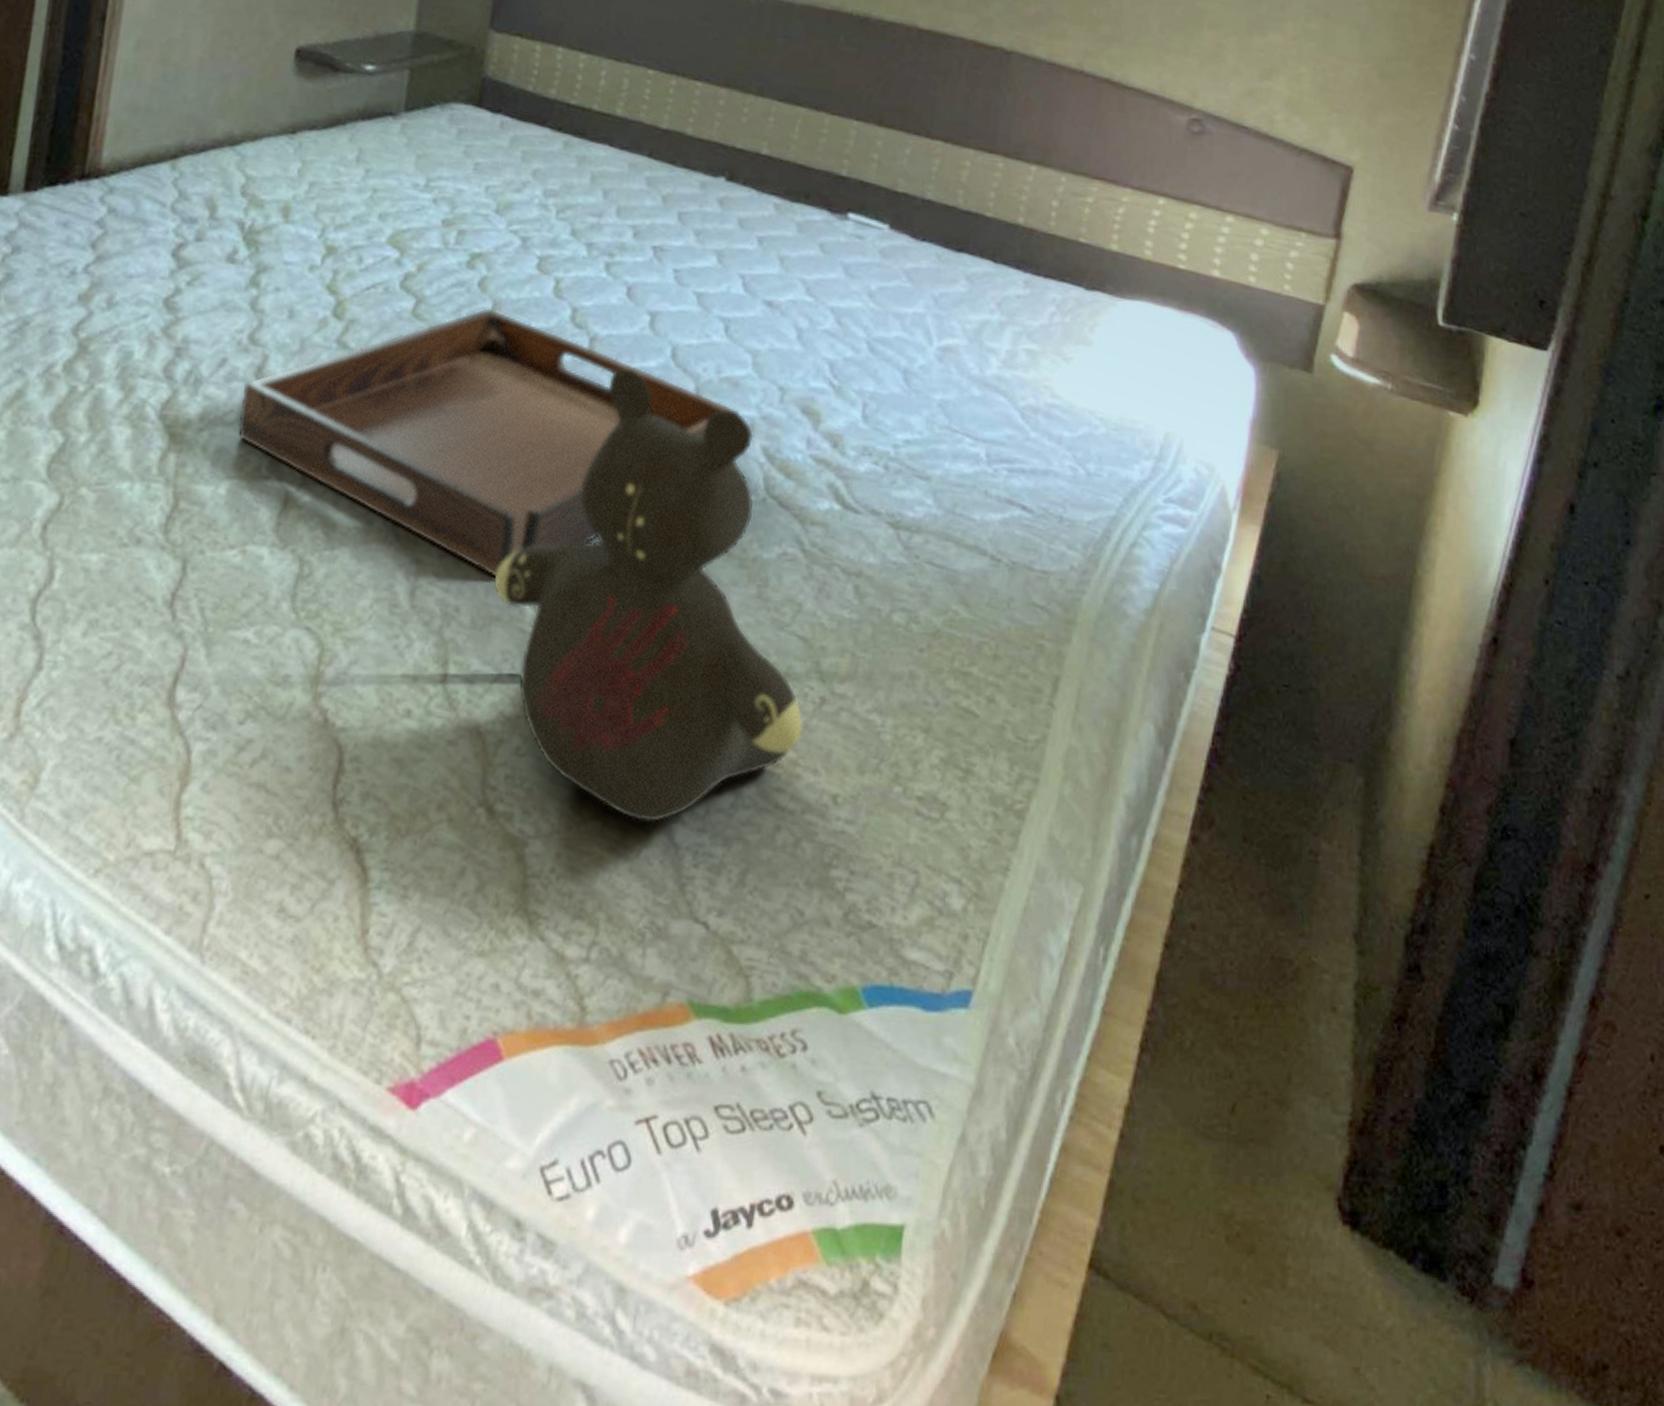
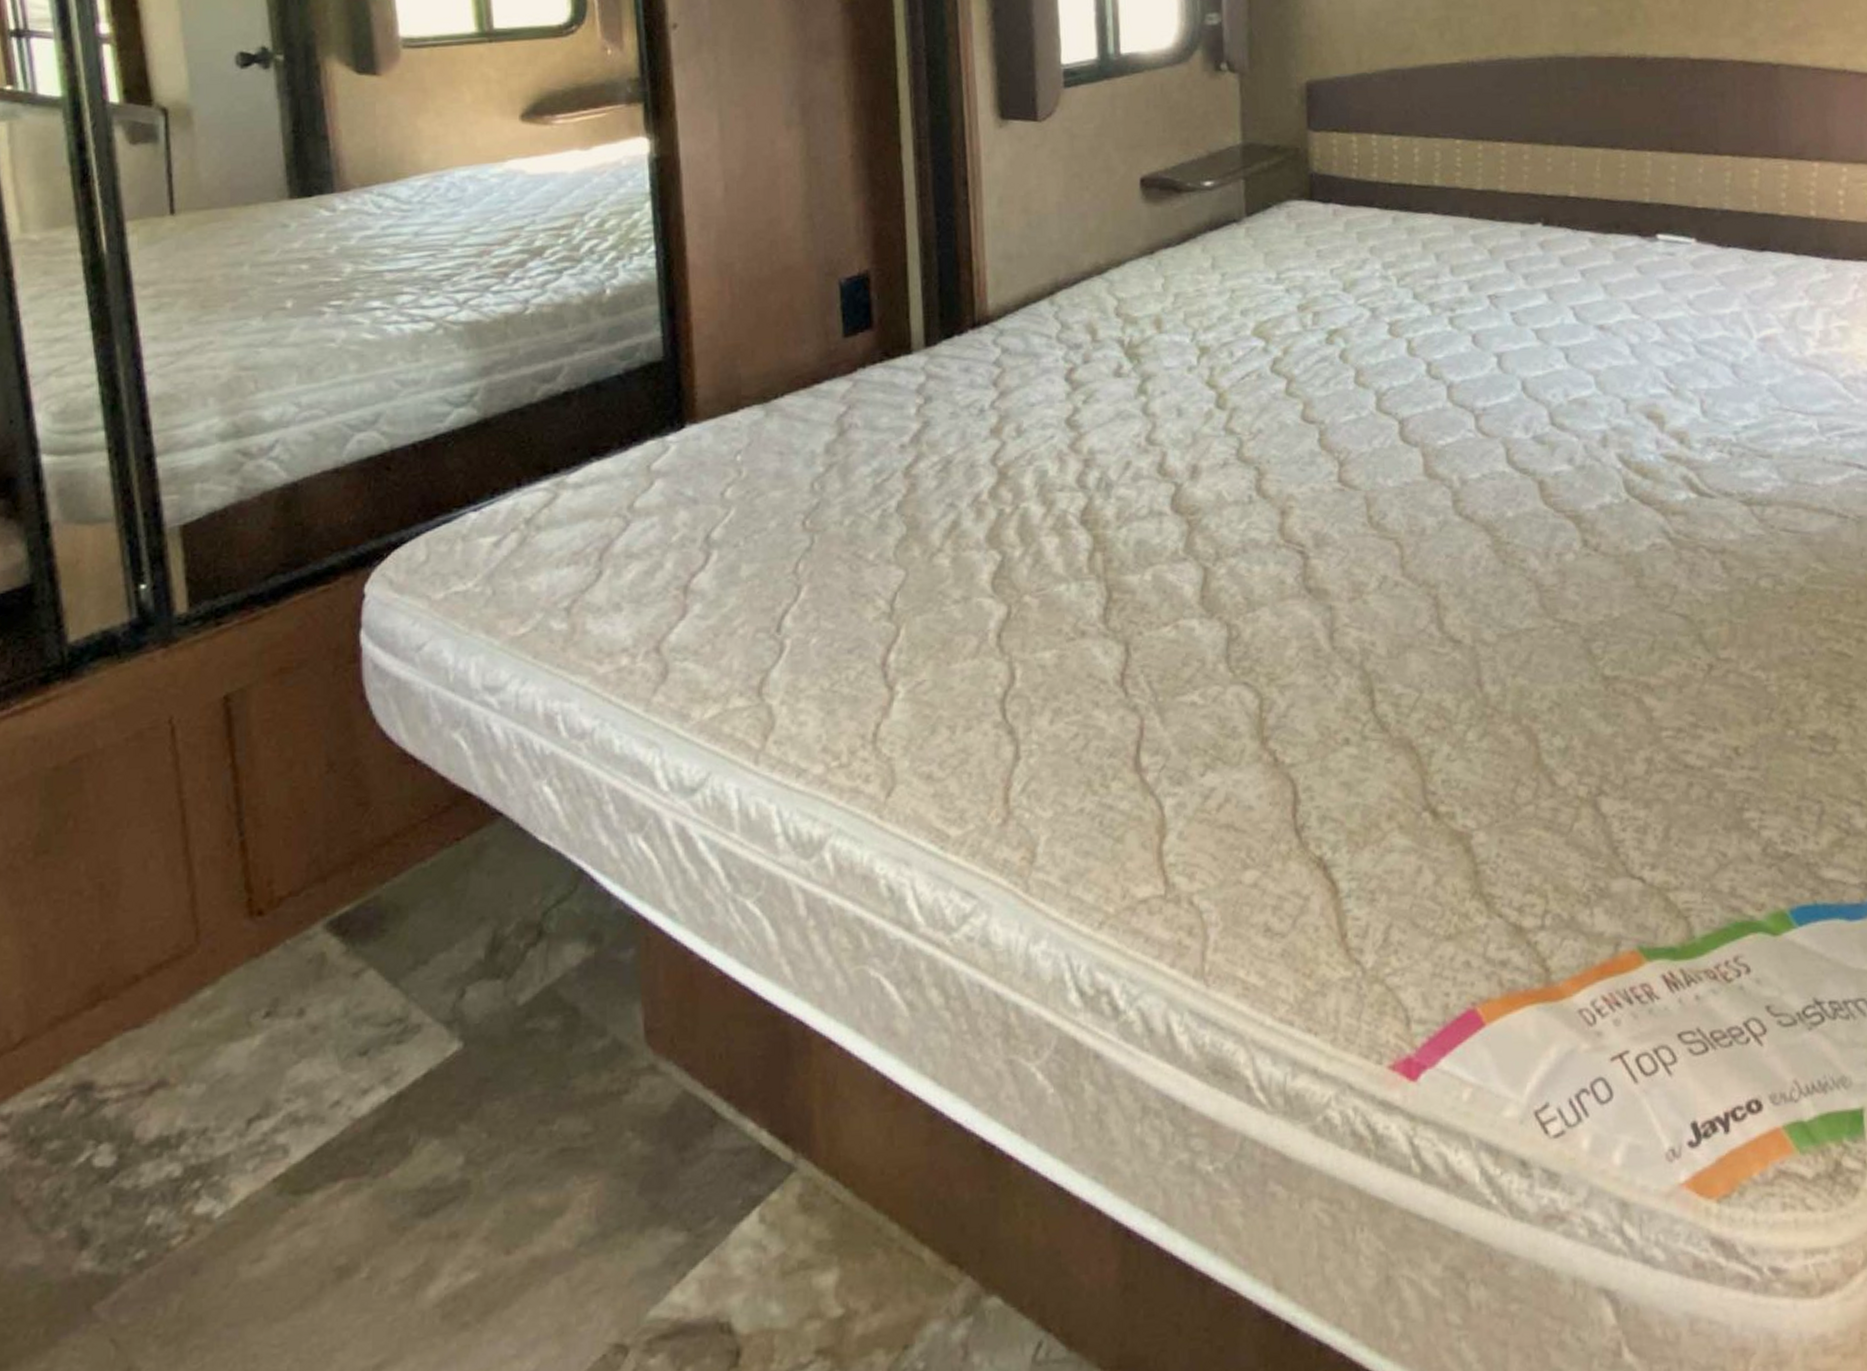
serving tray: present [237,308,739,577] -> none [1149,376,1592,610]
teddy bear: present [492,368,803,823] -> none [1399,406,1698,800]

